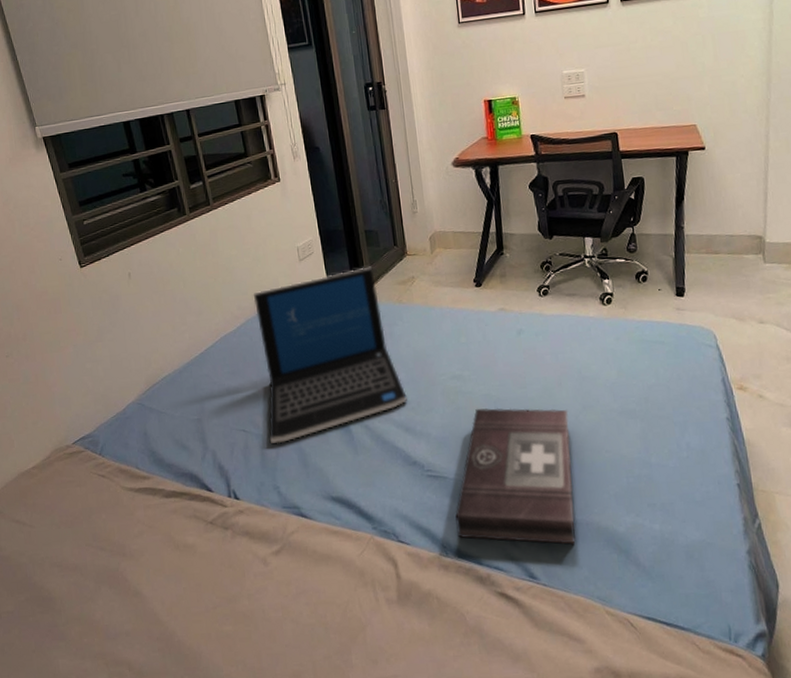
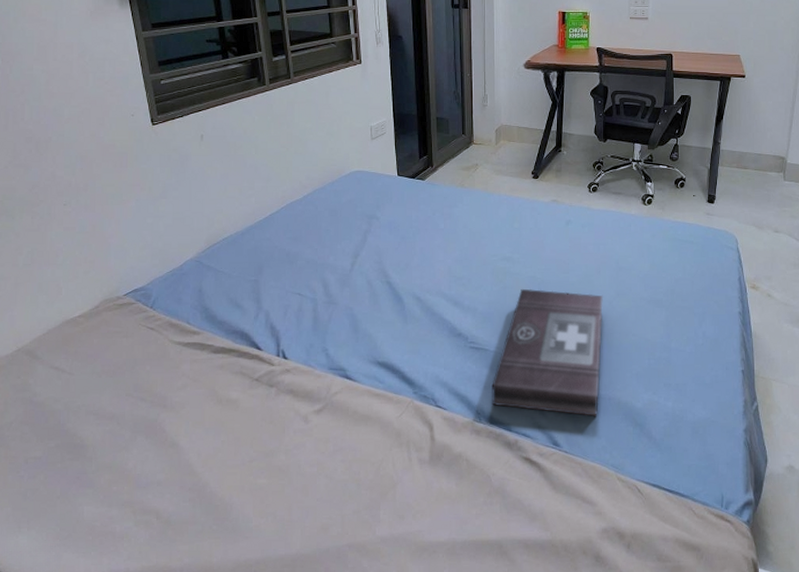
laptop: present [254,266,407,443] -> none [323,151,459,308]

